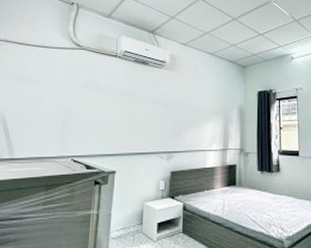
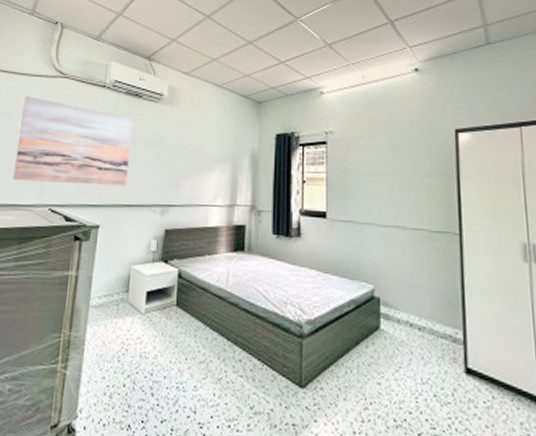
wall art: none [39,65,142,138] -> present [13,95,133,186]

